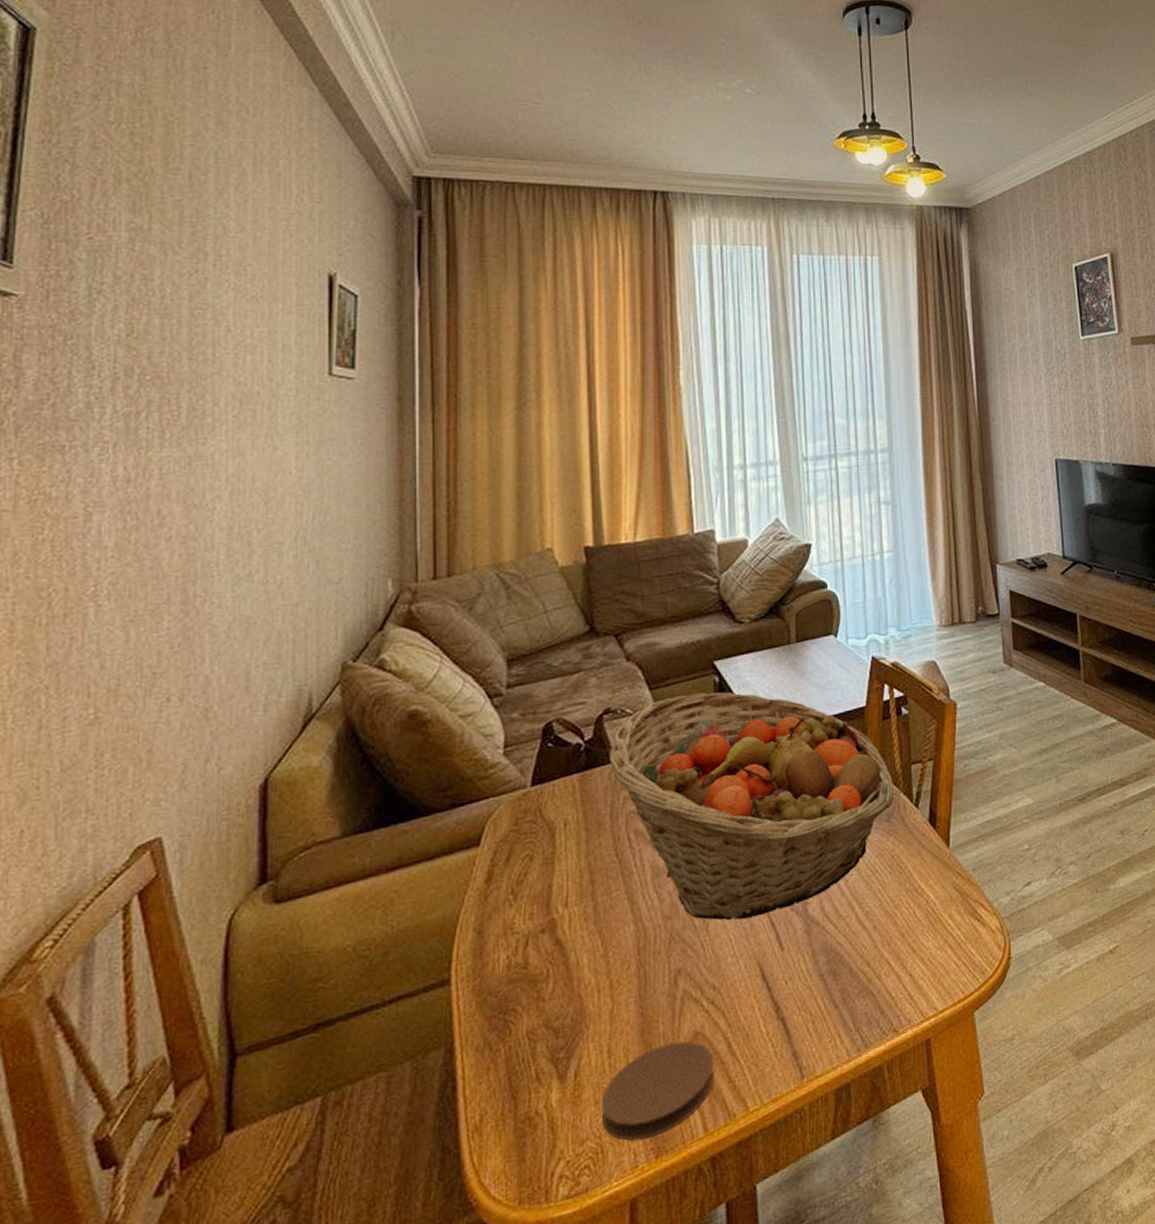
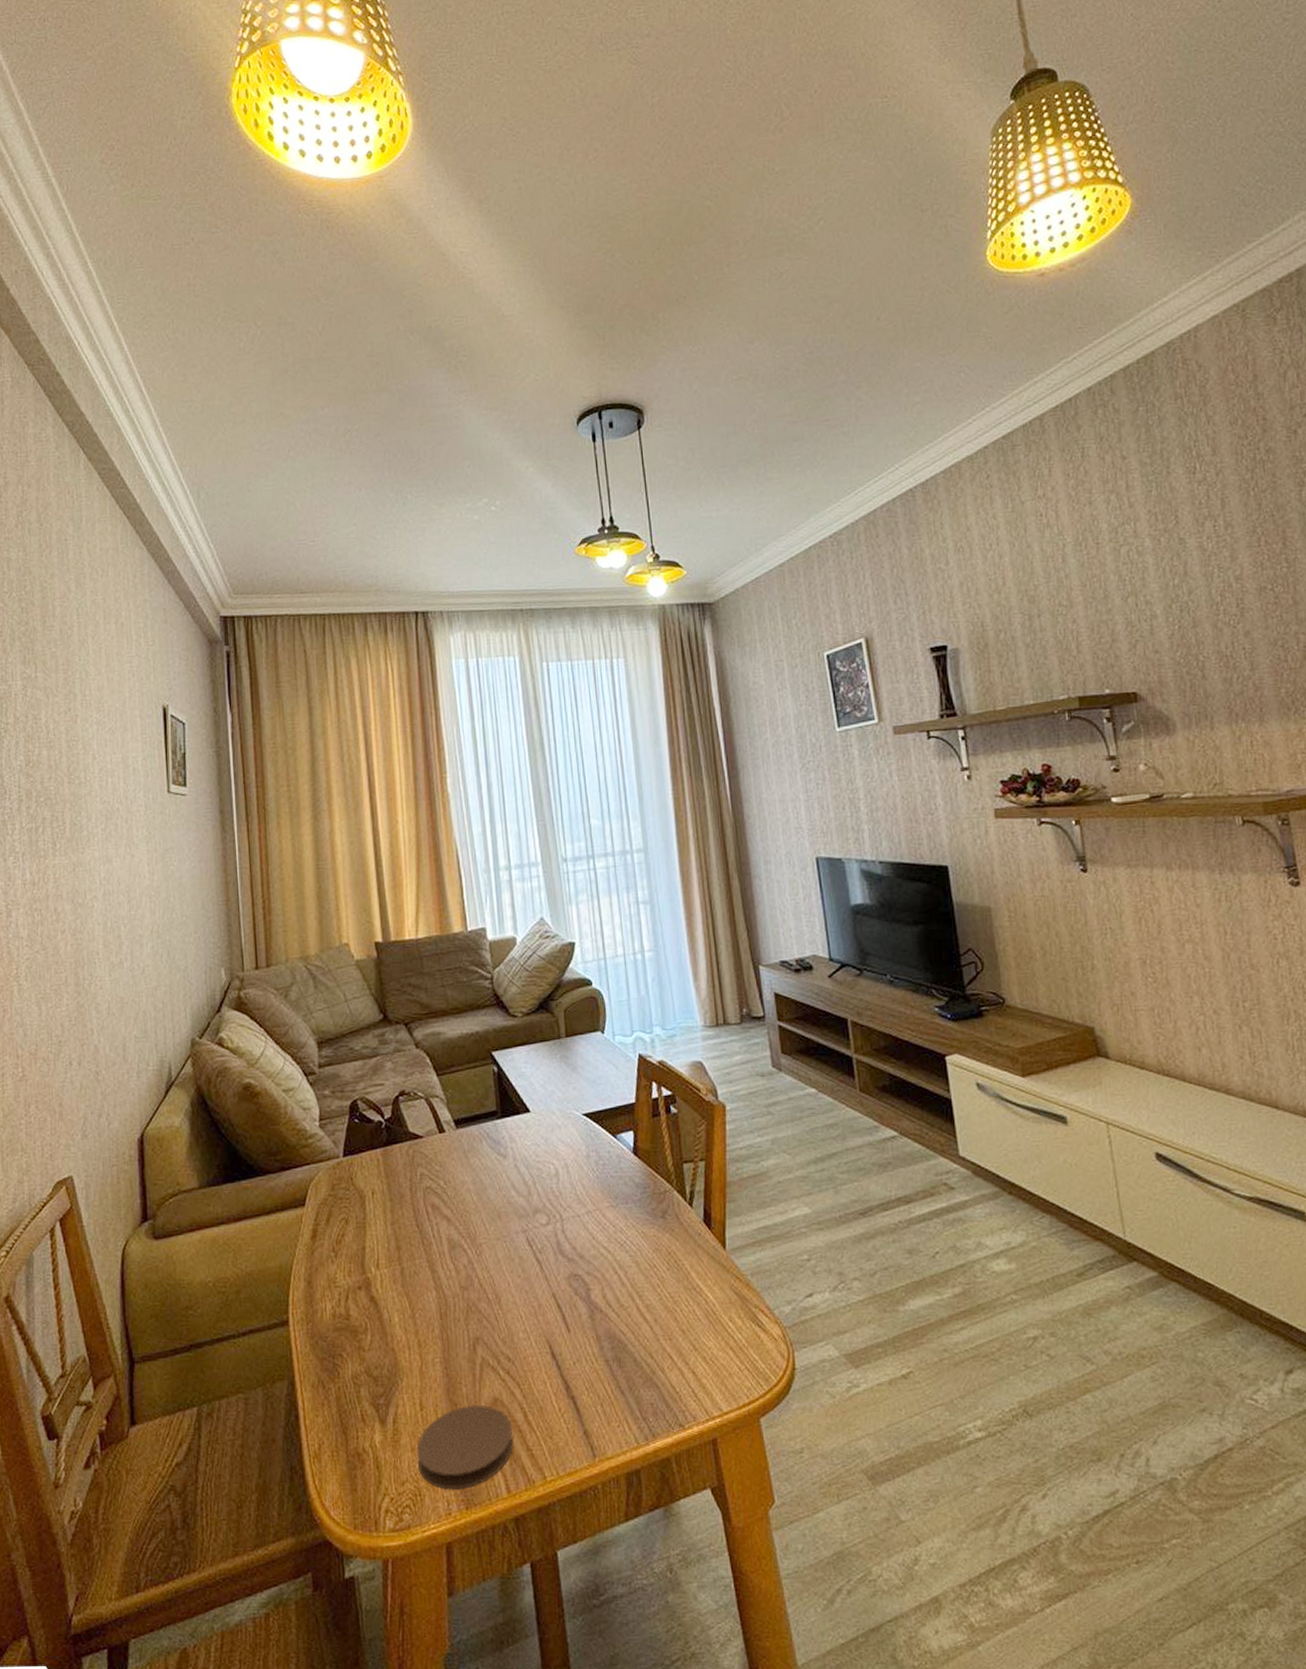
fruit basket: present [609,692,893,921] -> none [405,1081,667,1298]

